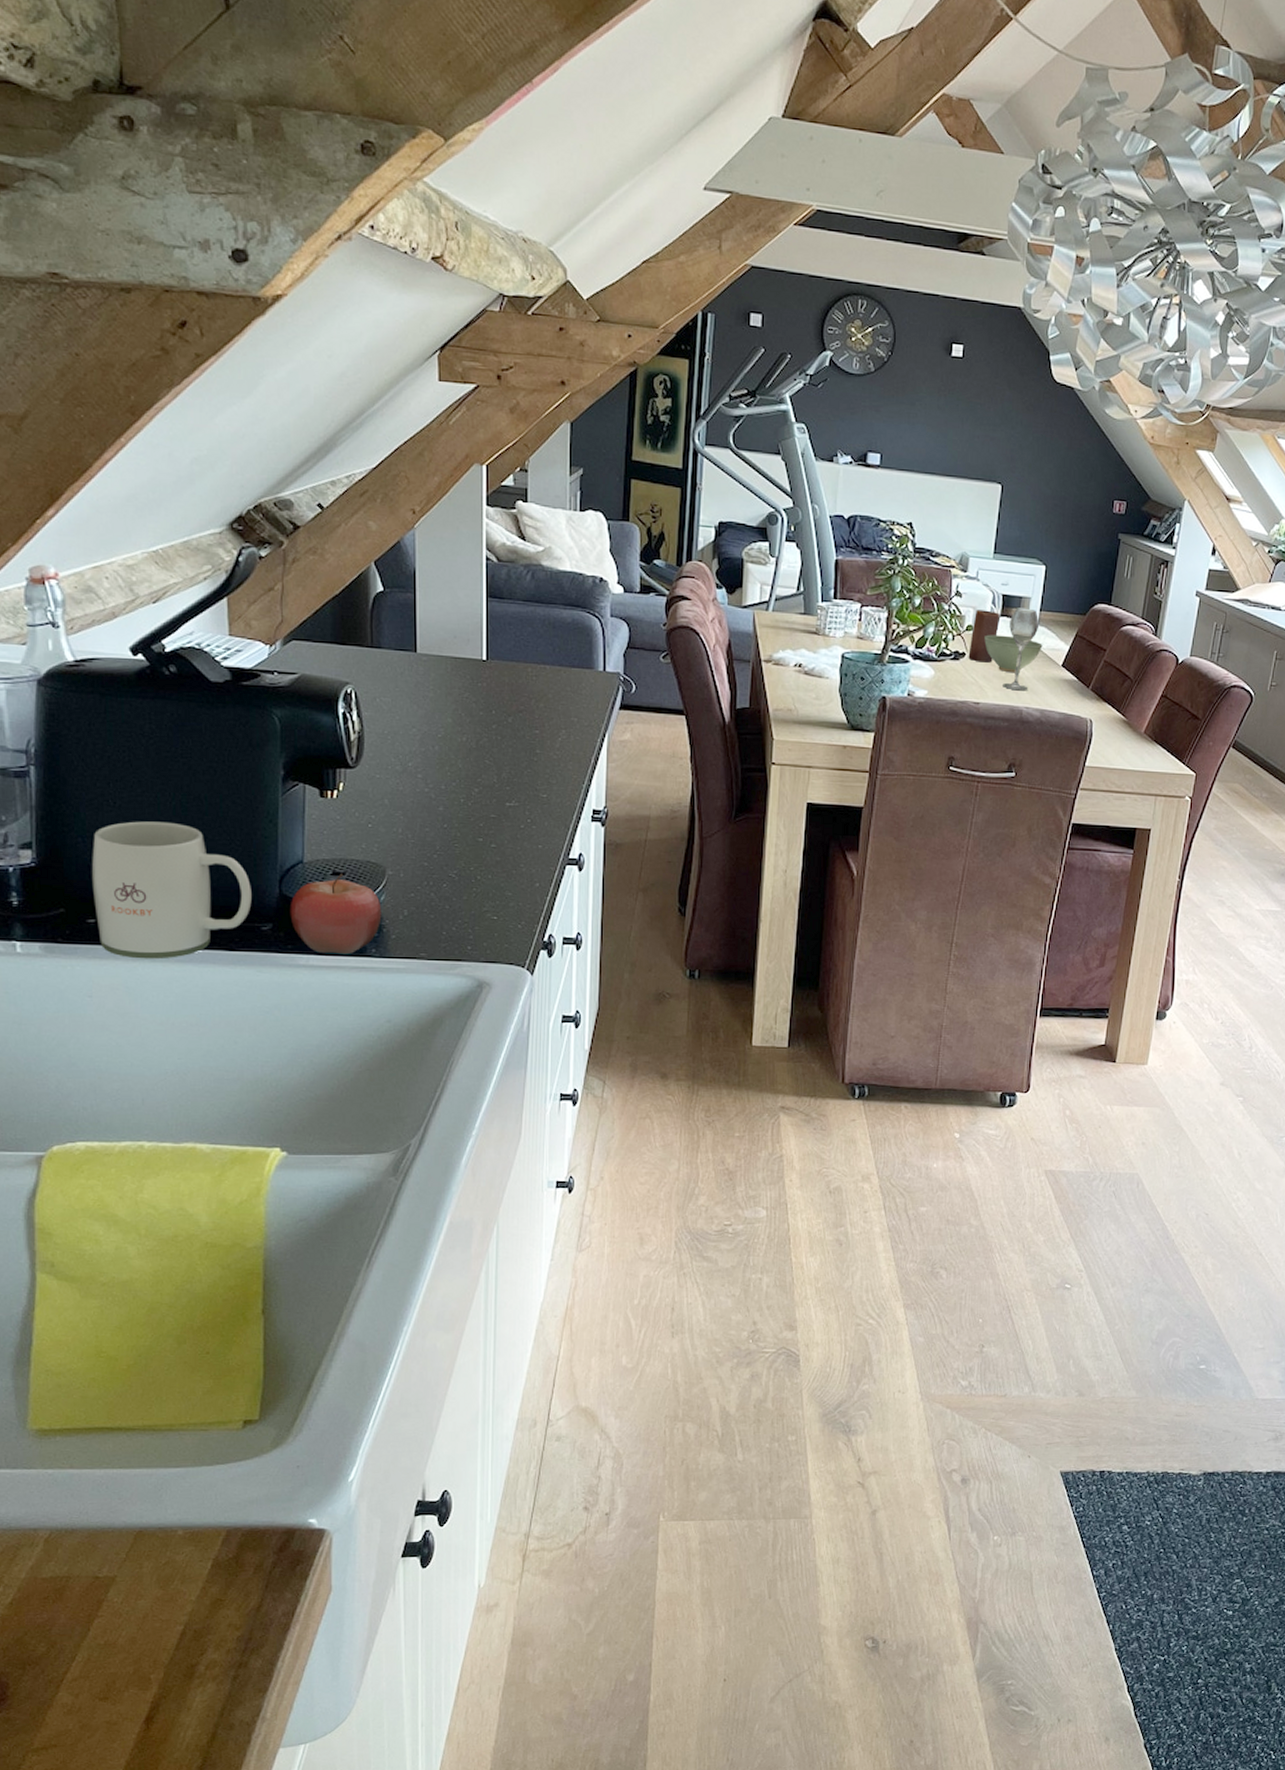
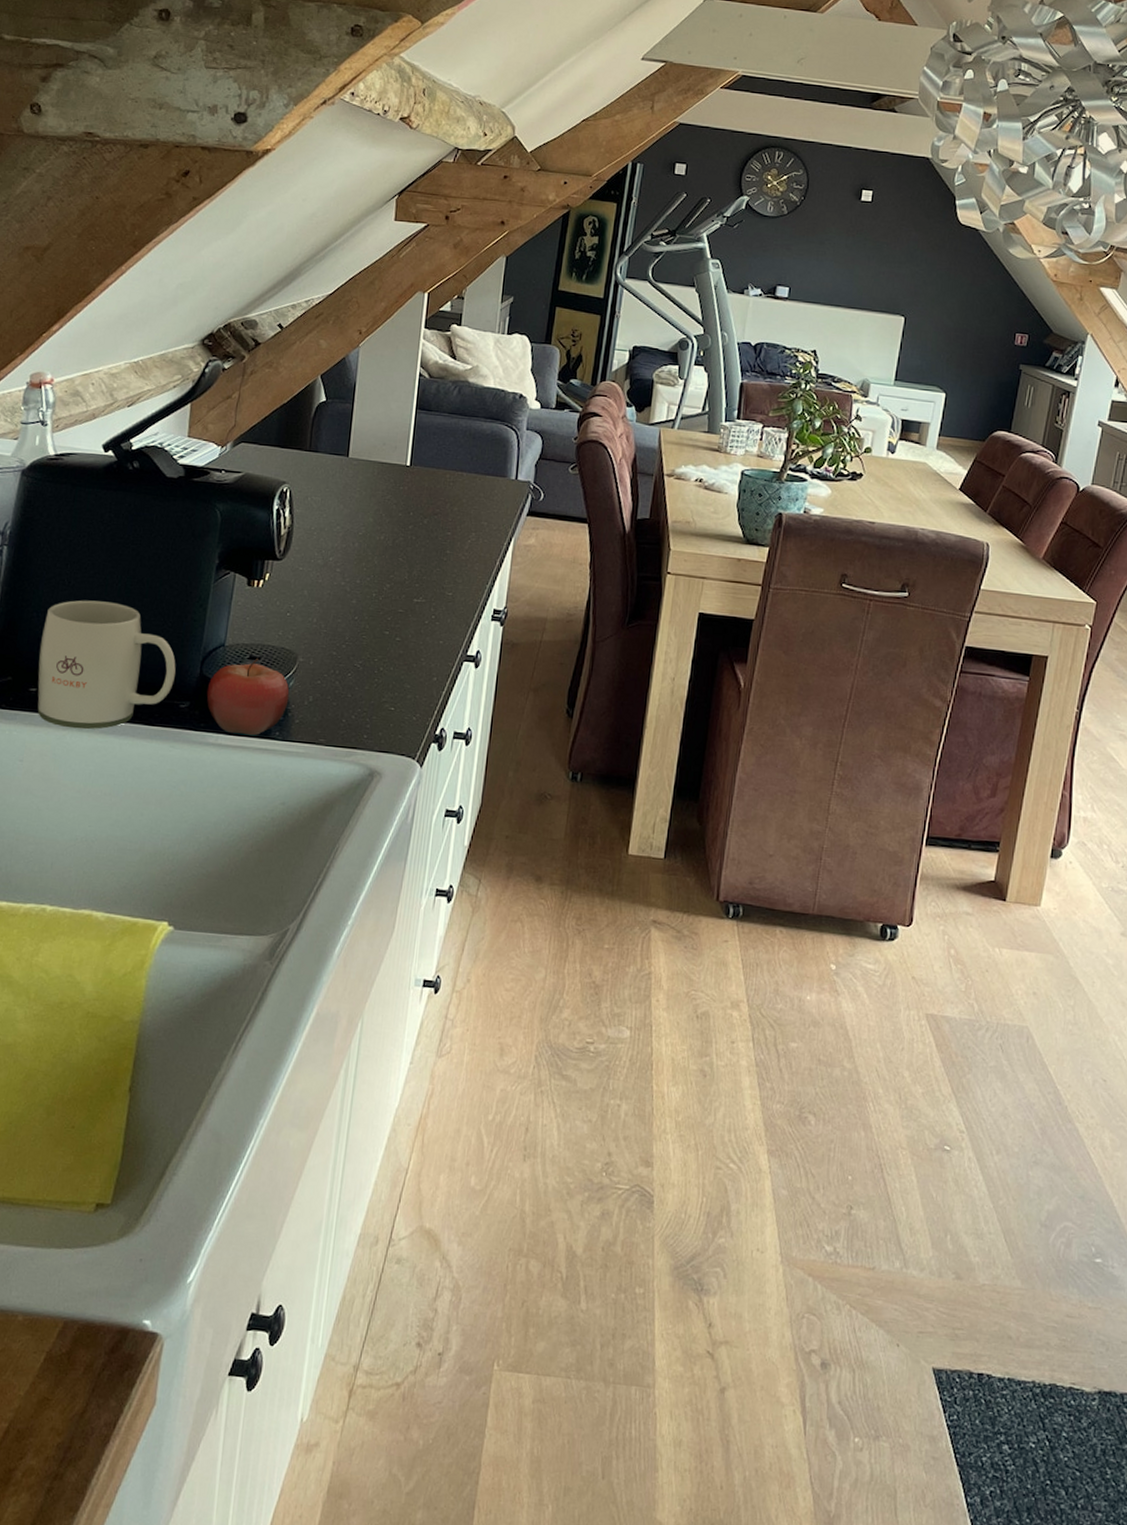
candle: present [968,609,999,663] -> none [865,433,898,484]
bowl: present [984,634,1043,673] -> none [882,457,941,495]
wineglass: present [1003,608,1040,691] -> none [899,432,938,513]

